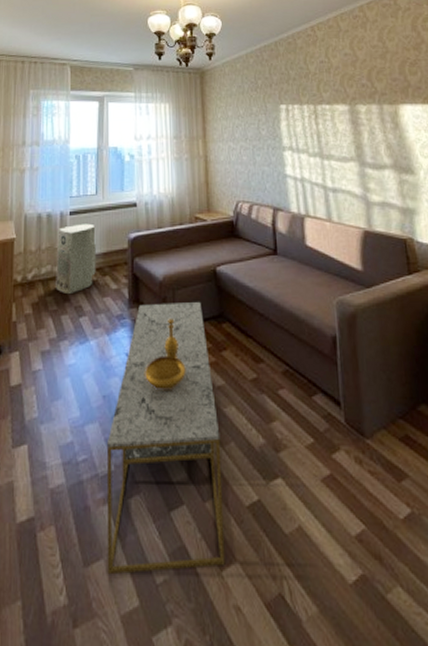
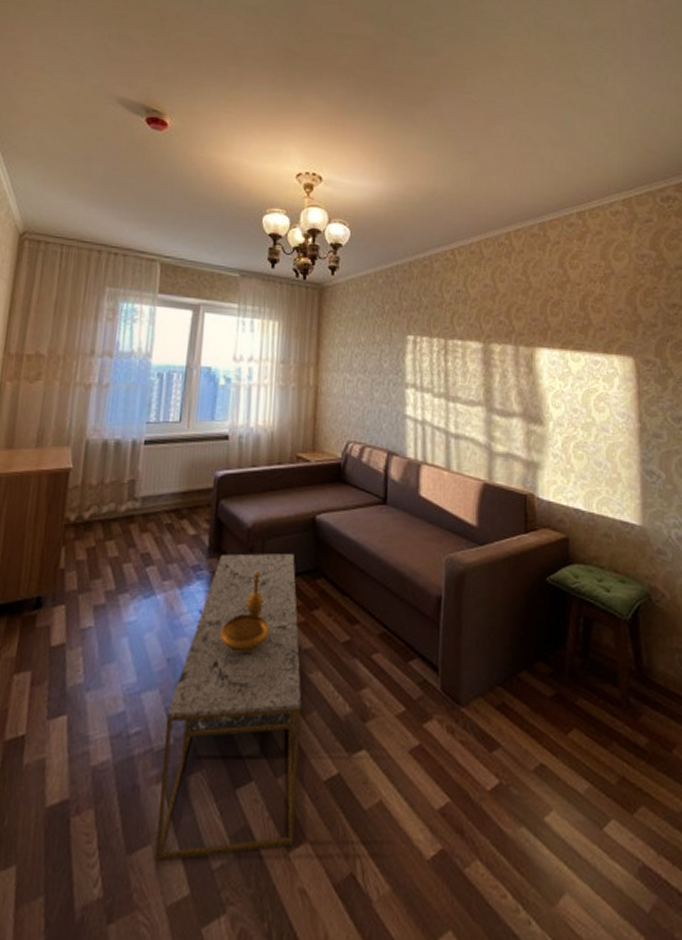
air purifier: present [54,223,96,295] -> none [118,455,174,540]

